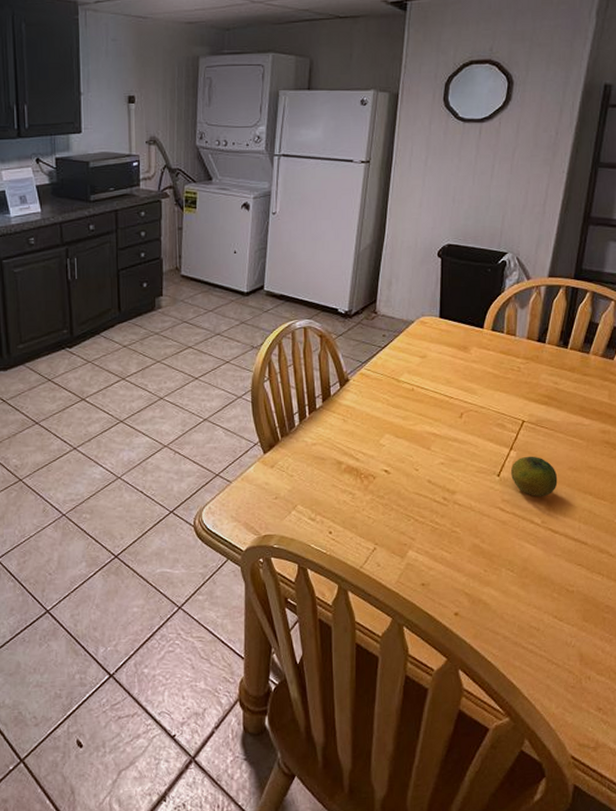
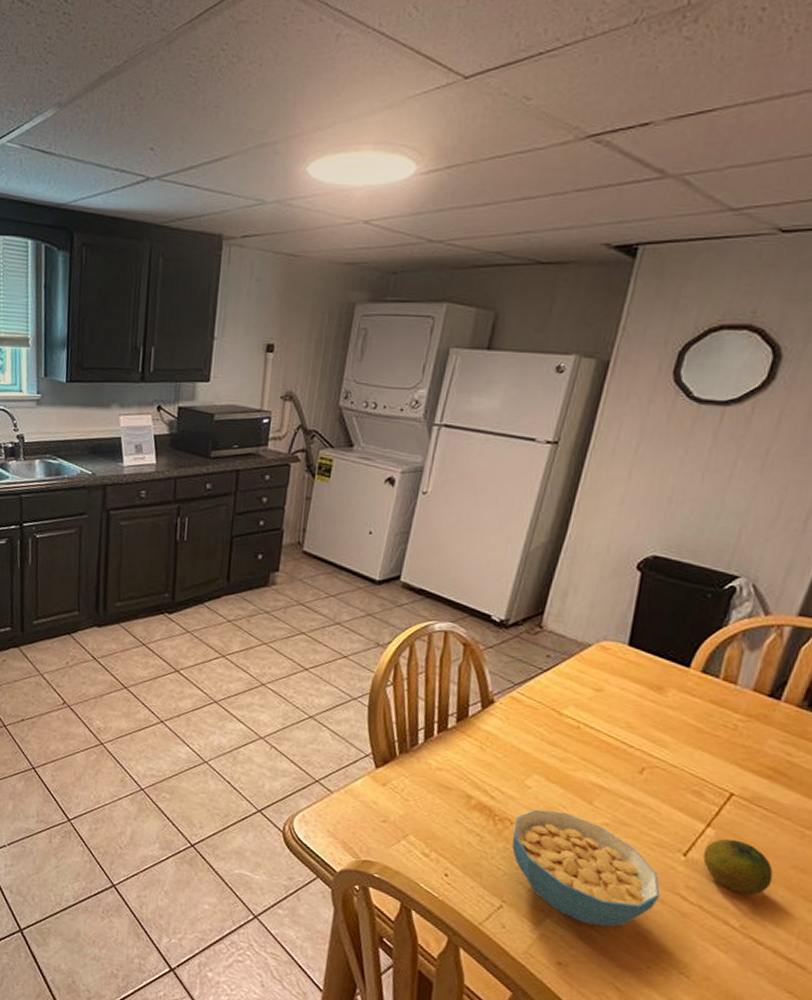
cereal bowl: none [376,461,486,548] -> present [512,809,661,927]

